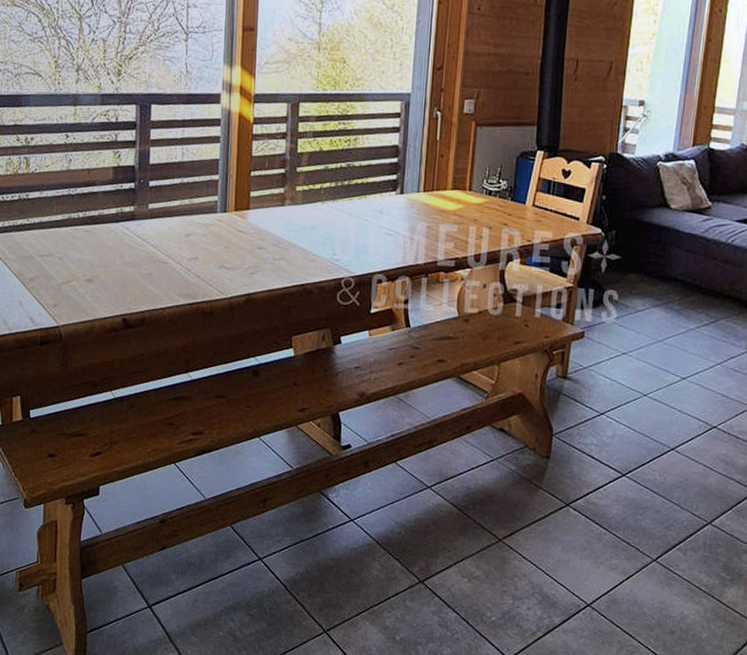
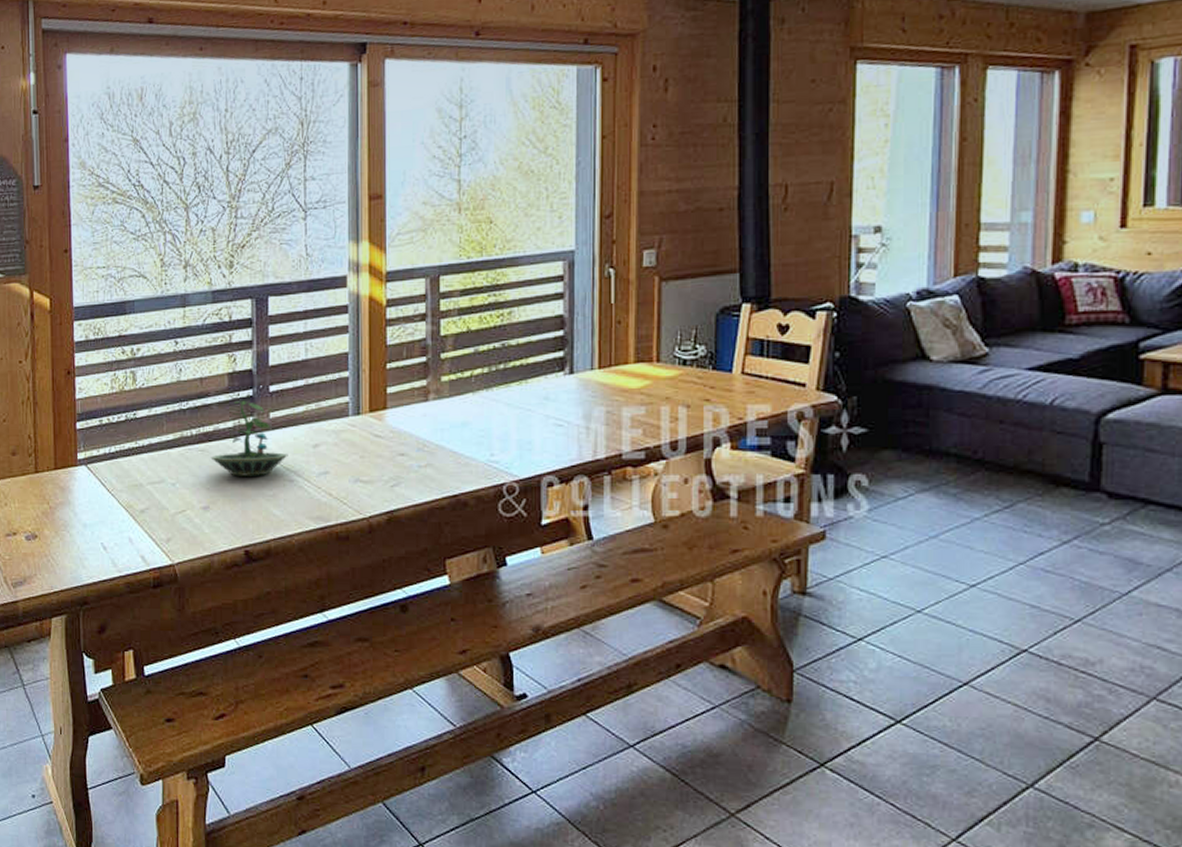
terrarium: none [95,191,164,257] -> present [210,400,288,476]

